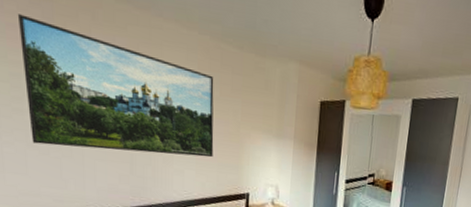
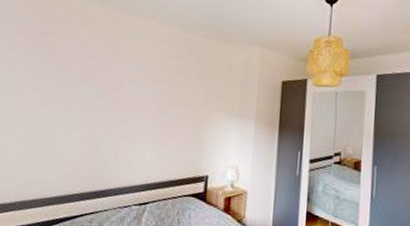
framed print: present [17,14,214,158] -> none [11,22,181,140]

